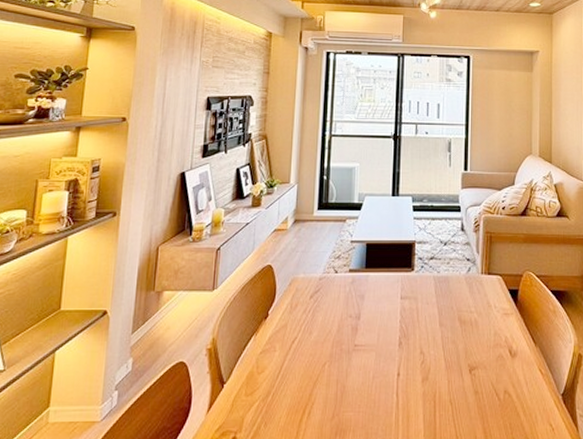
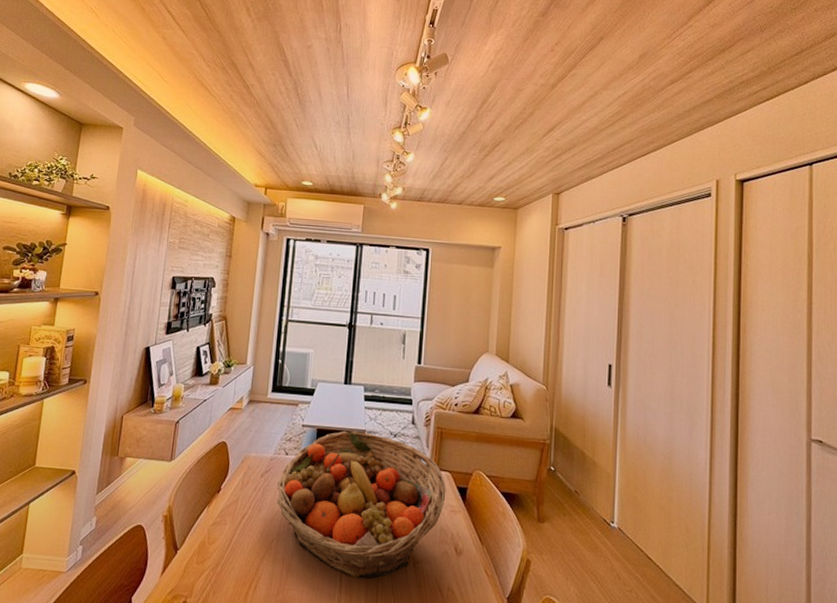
fruit basket: none [327,243,498,392] -> present [277,430,446,579]

